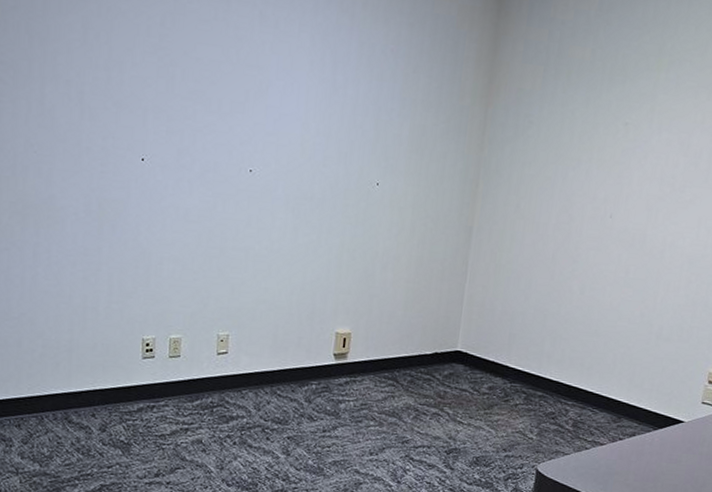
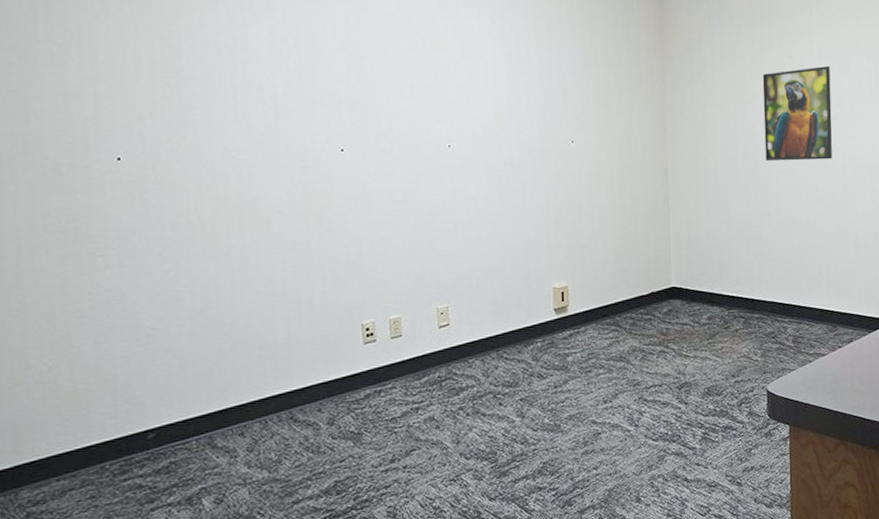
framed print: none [578,138,668,243] -> present [762,66,833,162]

